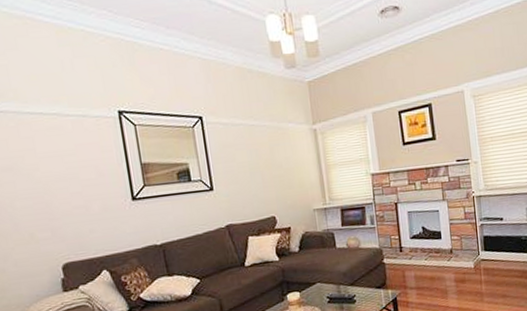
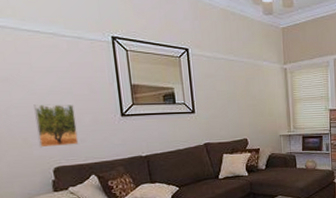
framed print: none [39,191,88,243] -> present [34,104,79,148]

